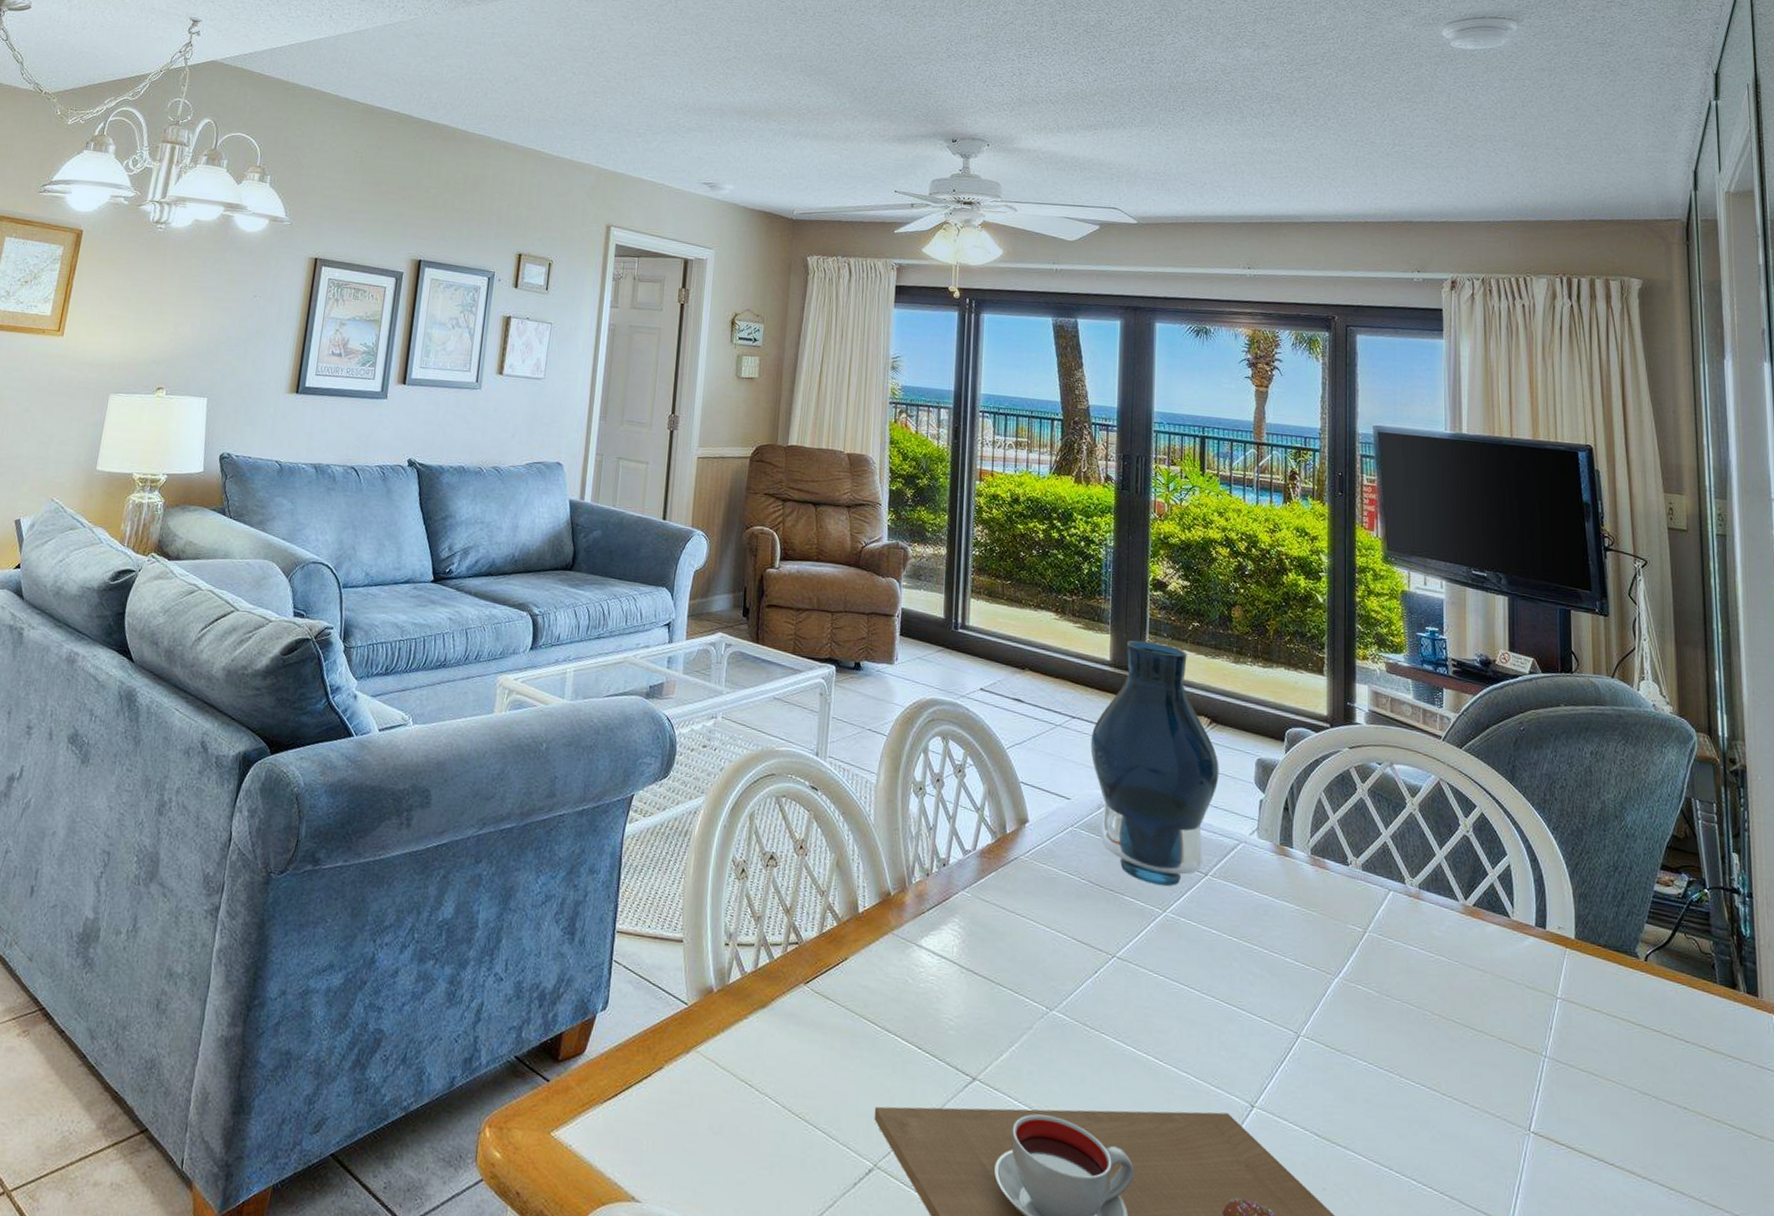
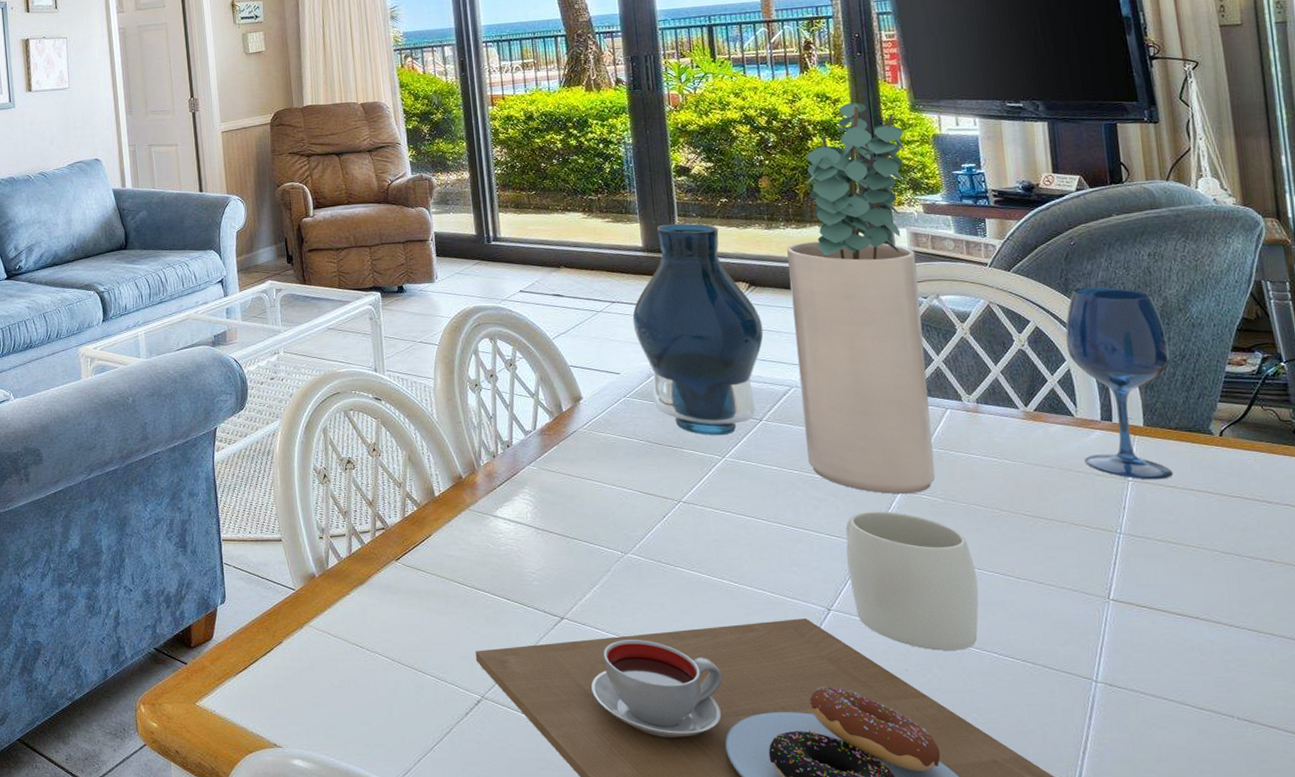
vase: none [1248,523,1375,982] -> present [787,84,936,494]
mug: none [1275,995,1404,1173] -> present [845,511,979,651]
wineglass: none [1509,777,1603,1002] -> present [1065,287,1173,480]

